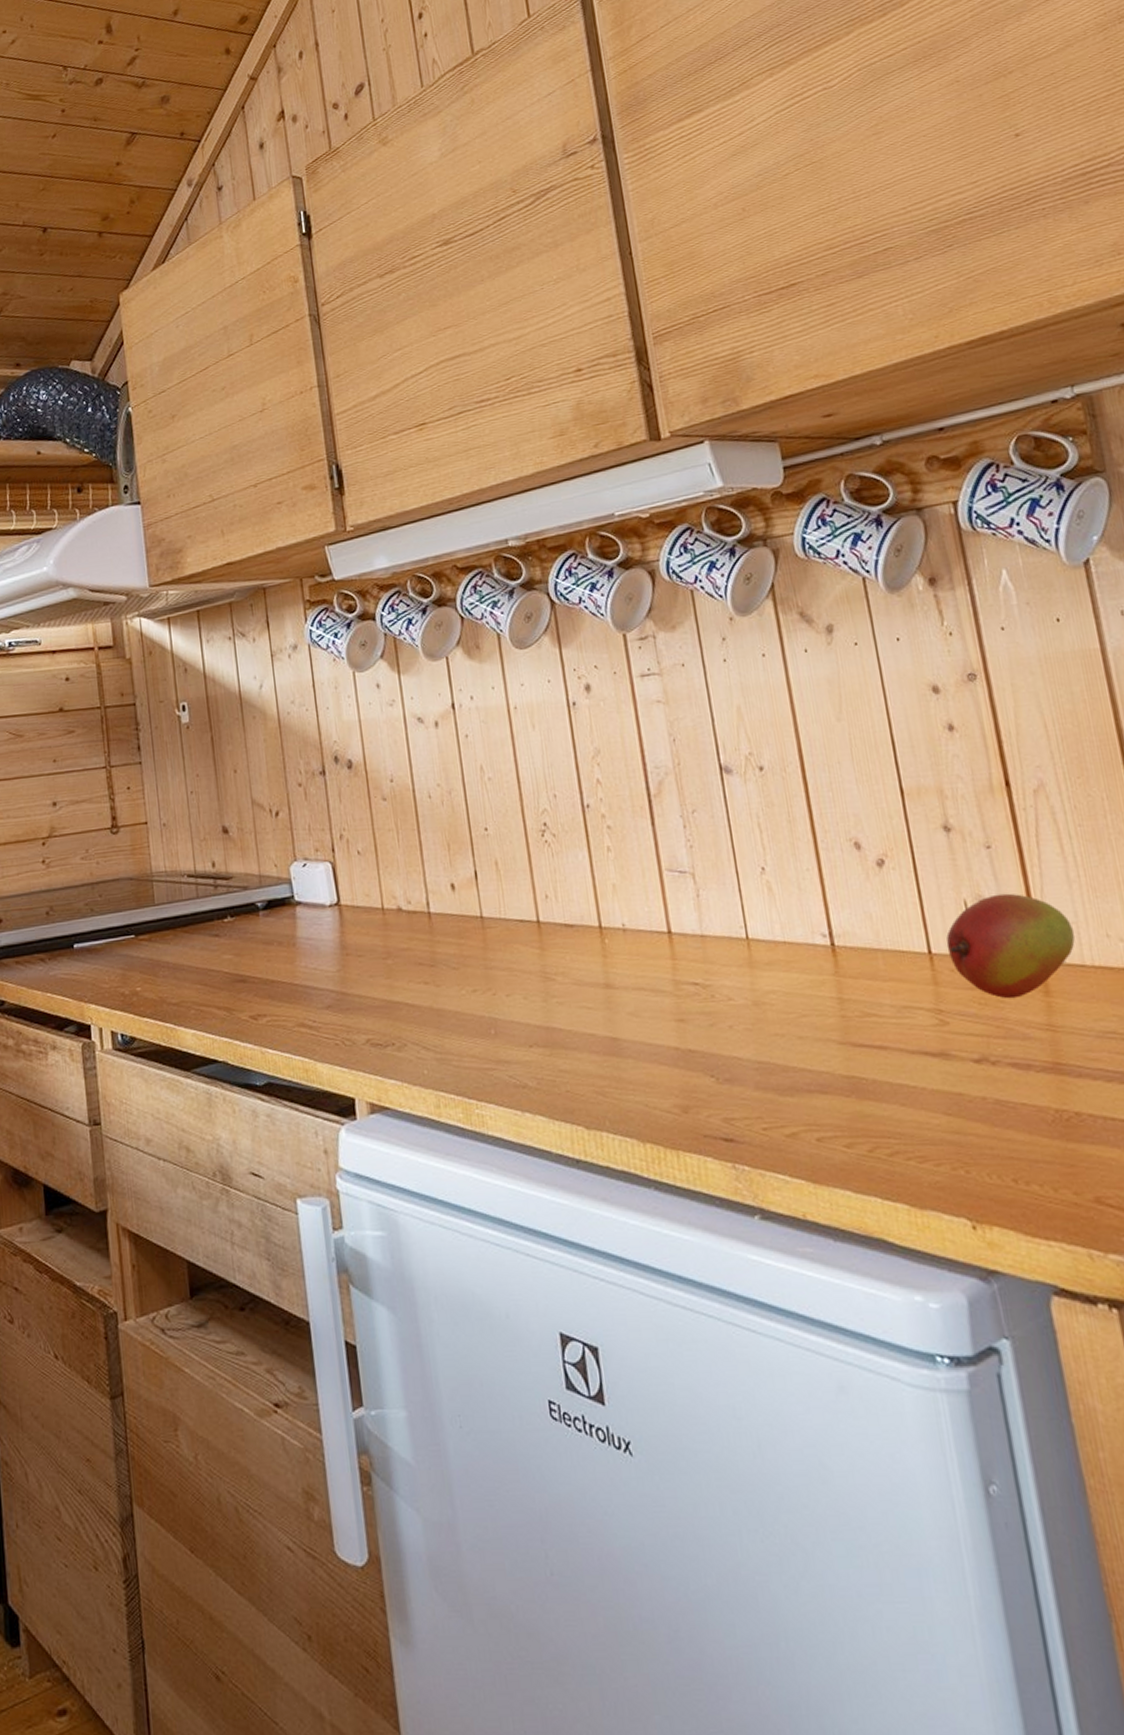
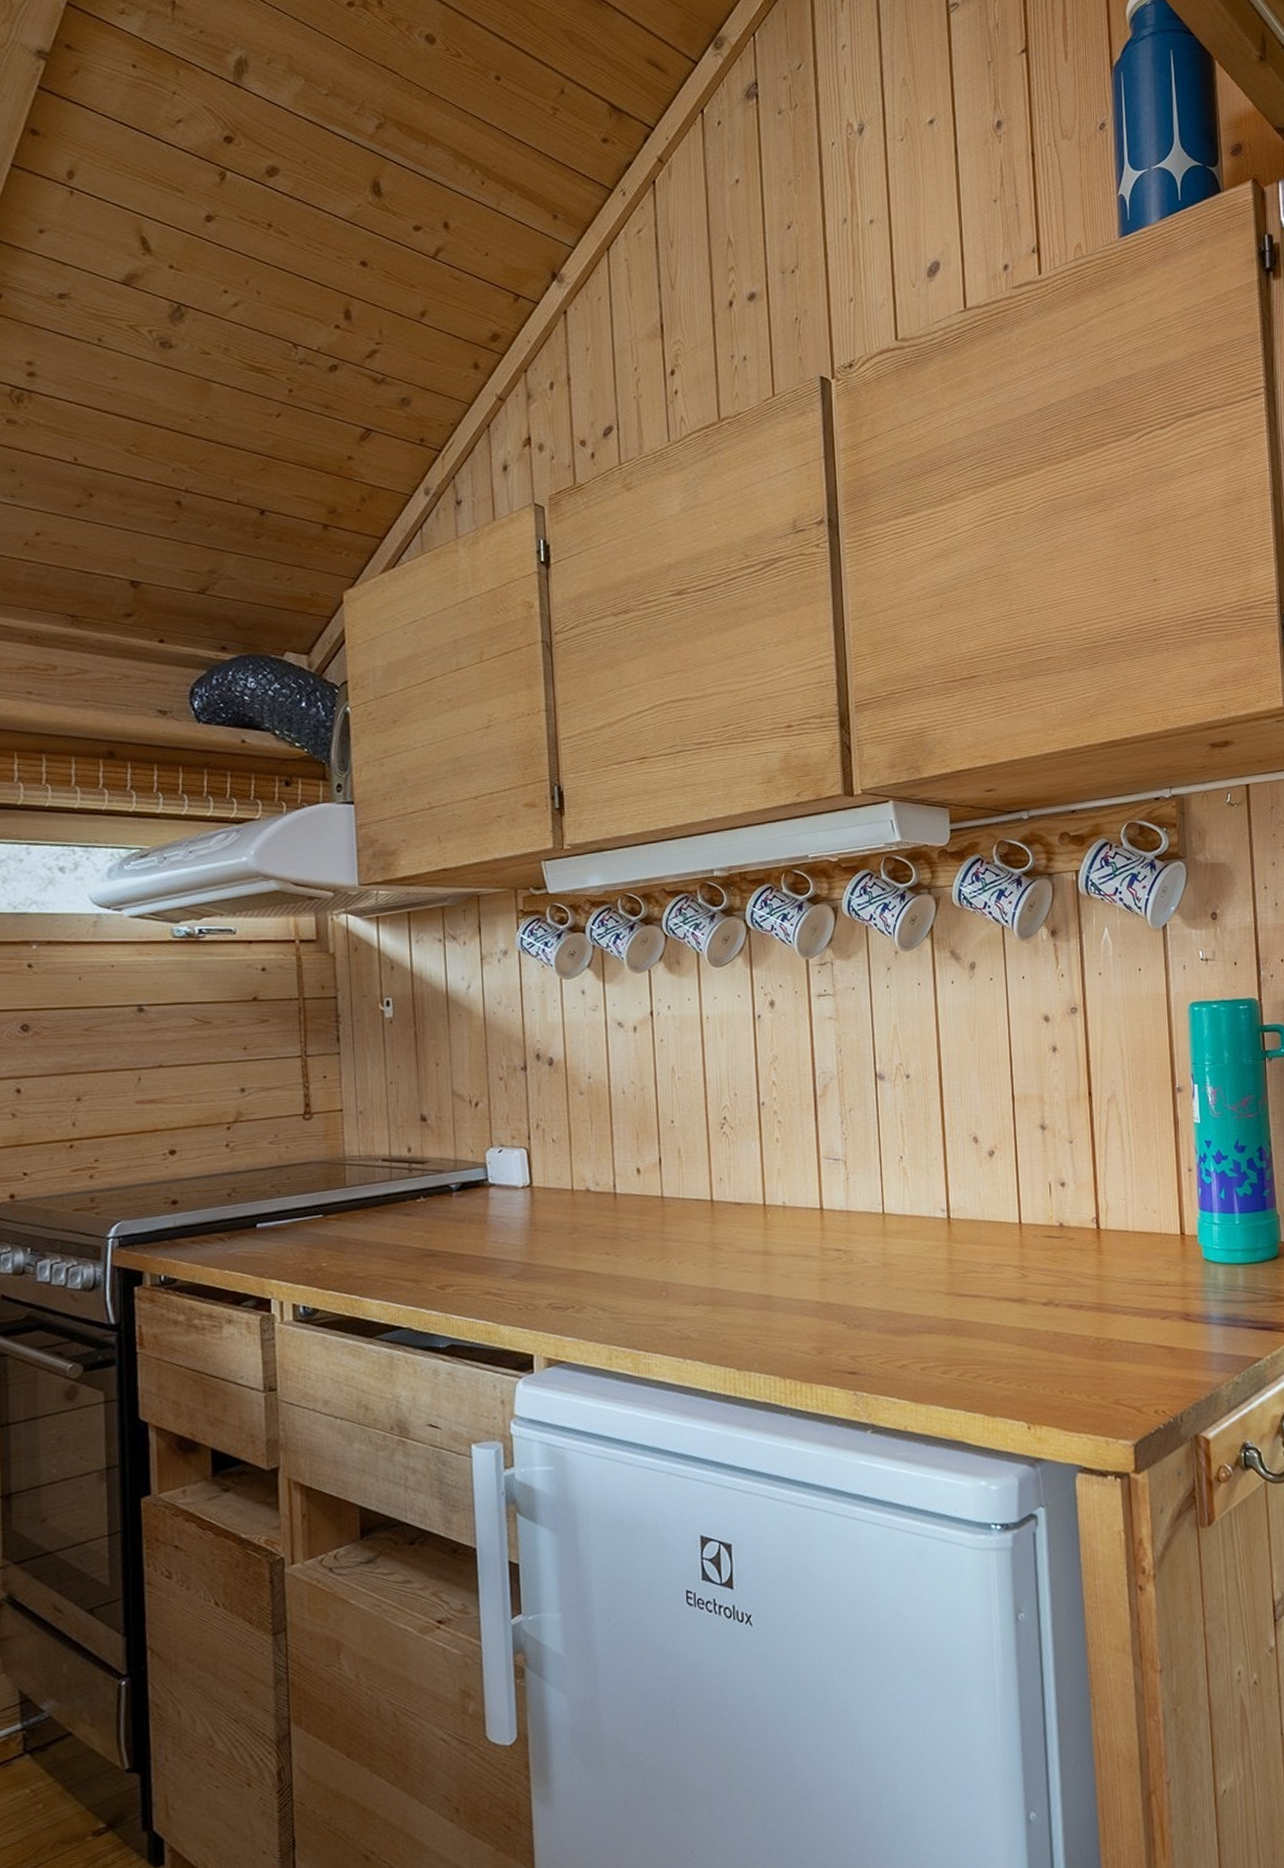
fruit: present [946,893,1075,999] -> none [1033,1177,1124,1257]

